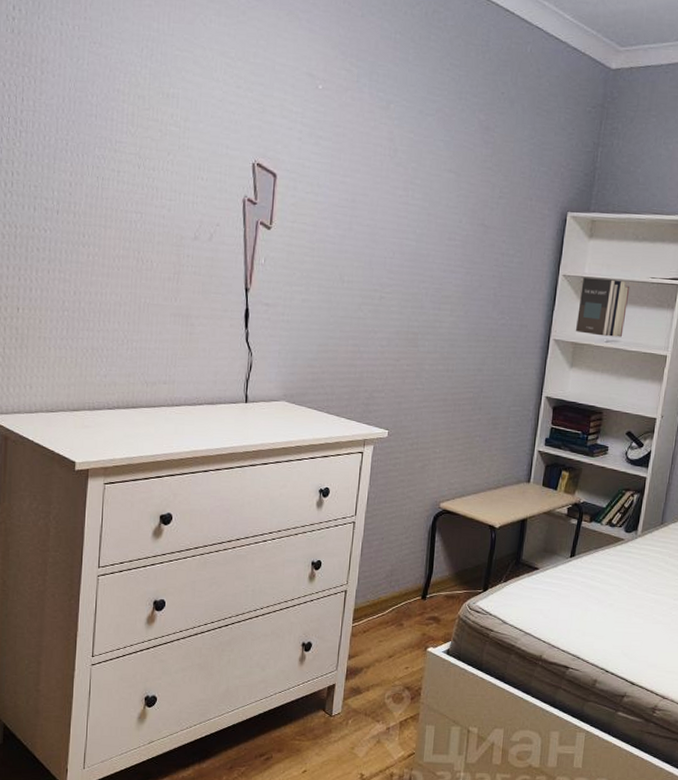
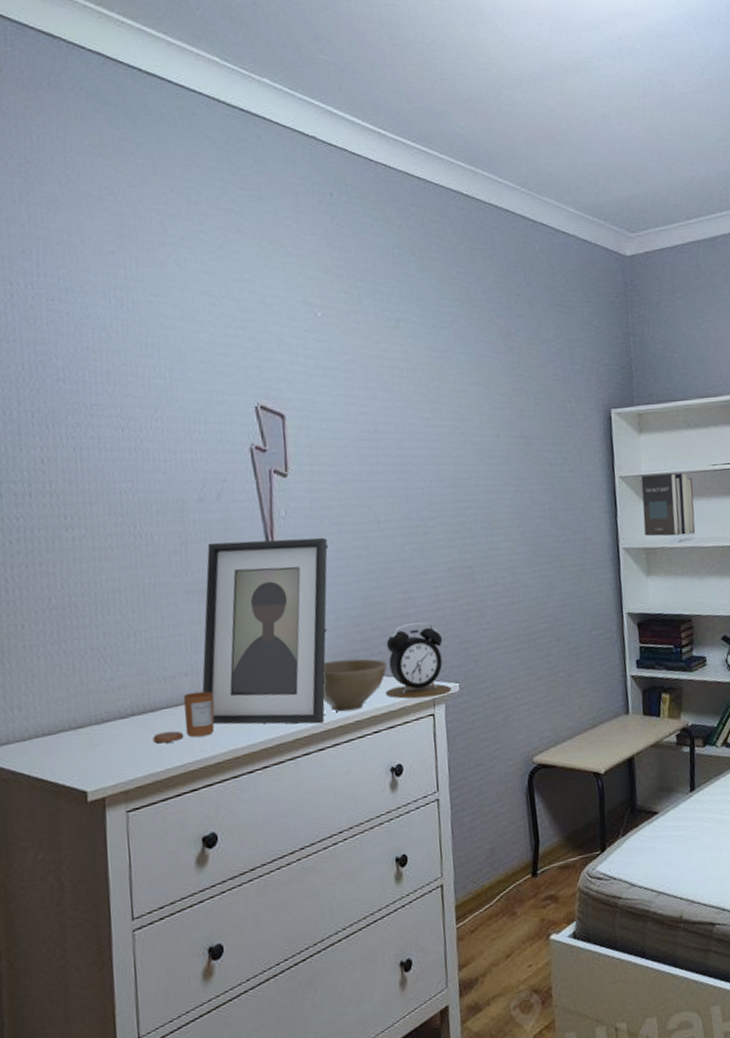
candle: none [132,398,184,436] -> present [153,691,215,744]
picture frame: none [176,276,297,443] -> present [202,537,329,725]
bowl: none [273,393,331,437] -> present [322,658,388,713]
alarm clock: none [325,372,382,438] -> present [386,622,452,699]

